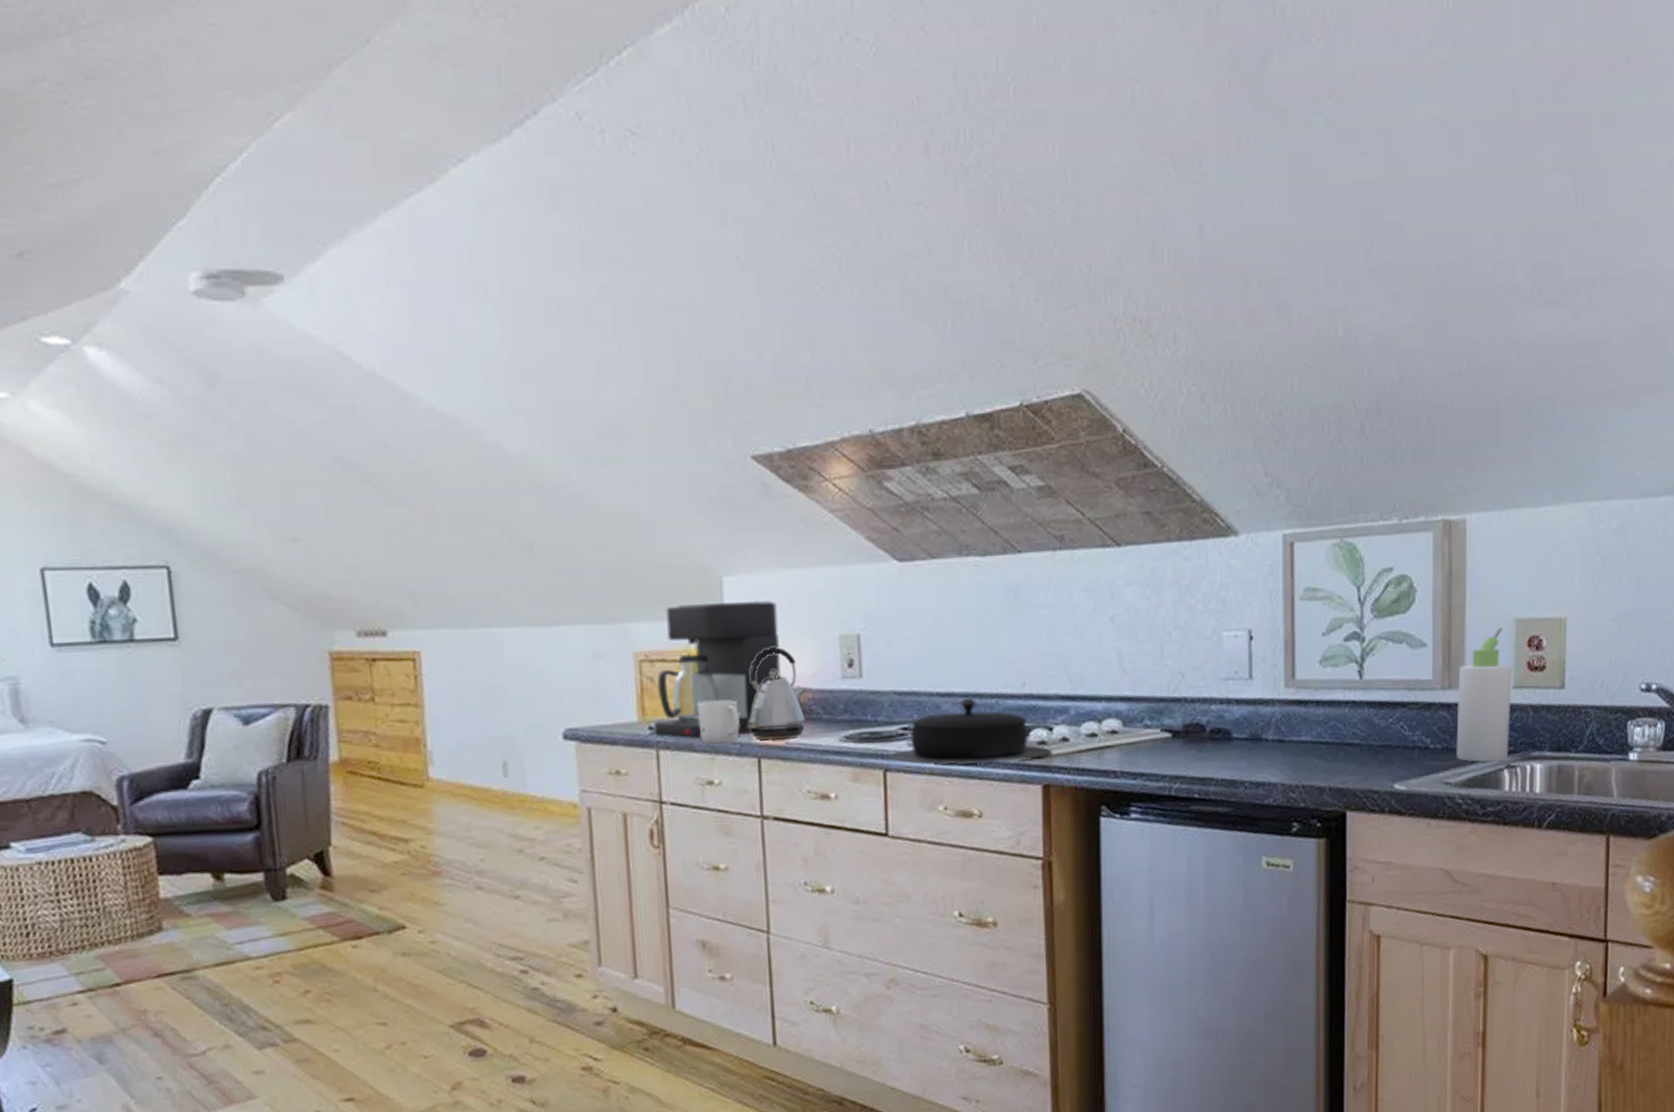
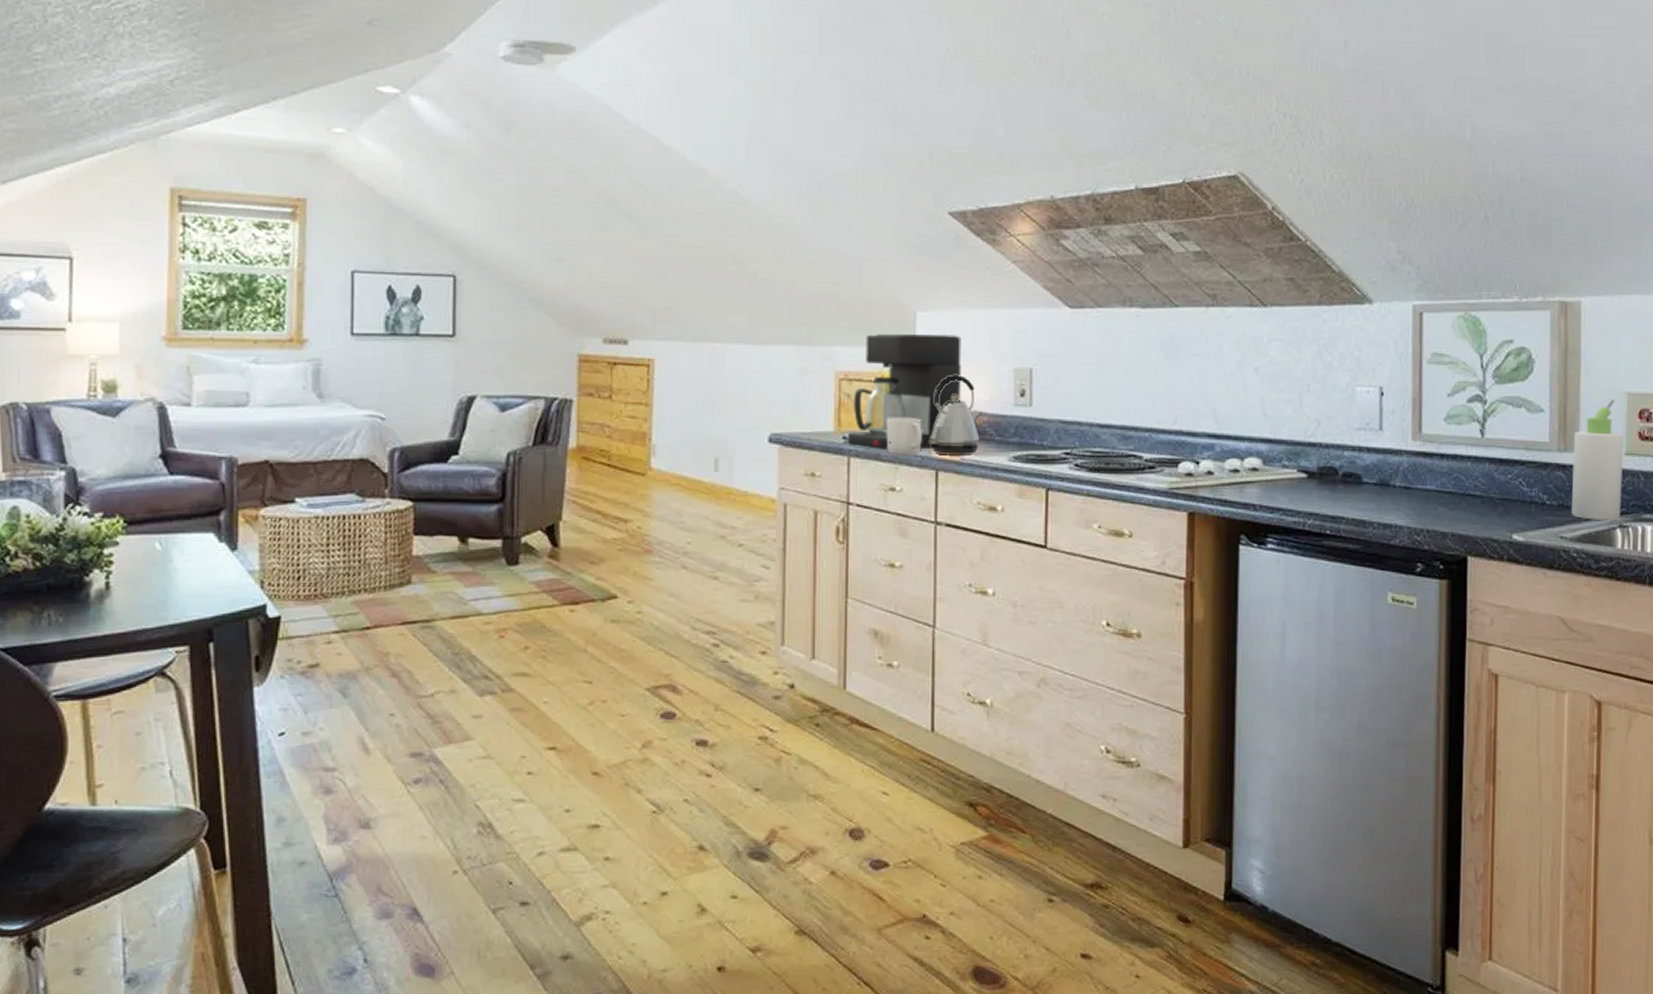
cooking pot: present [889,698,1051,765] -> none [1051,431,1197,490]

